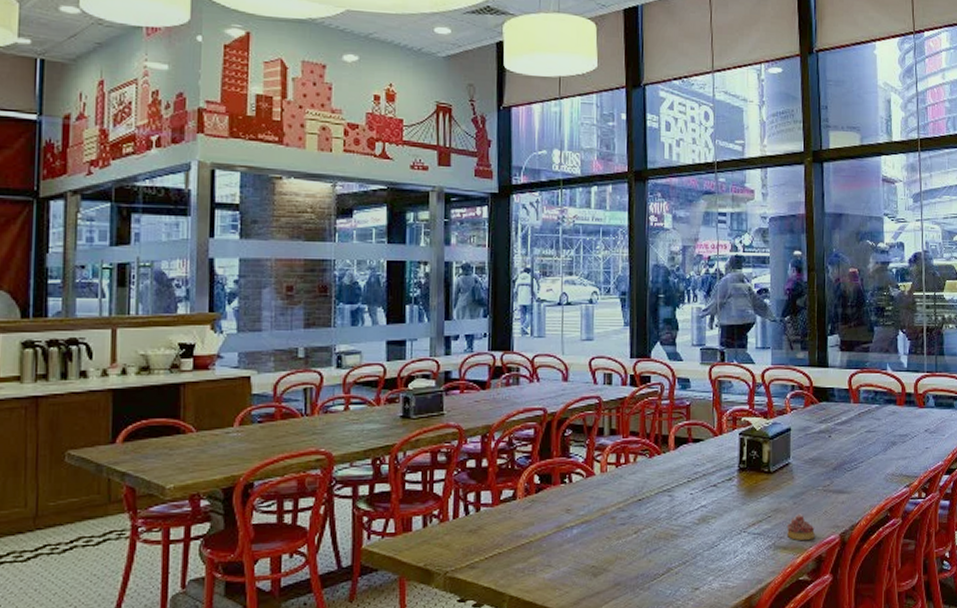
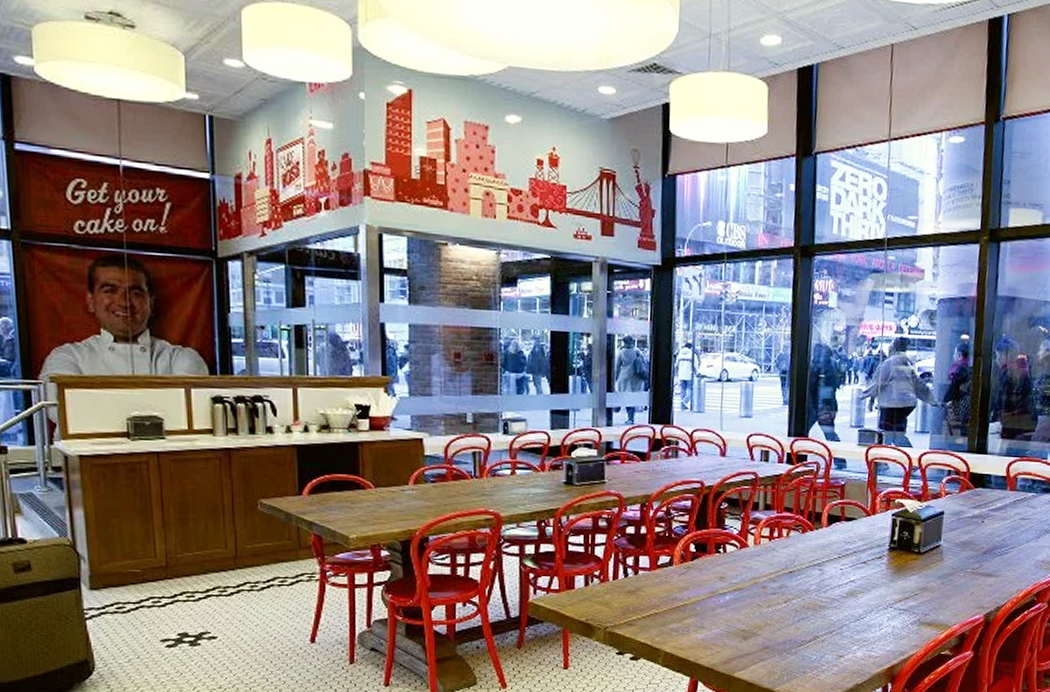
donut: present [786,513,815,540] -> none [932,593,961,618]

